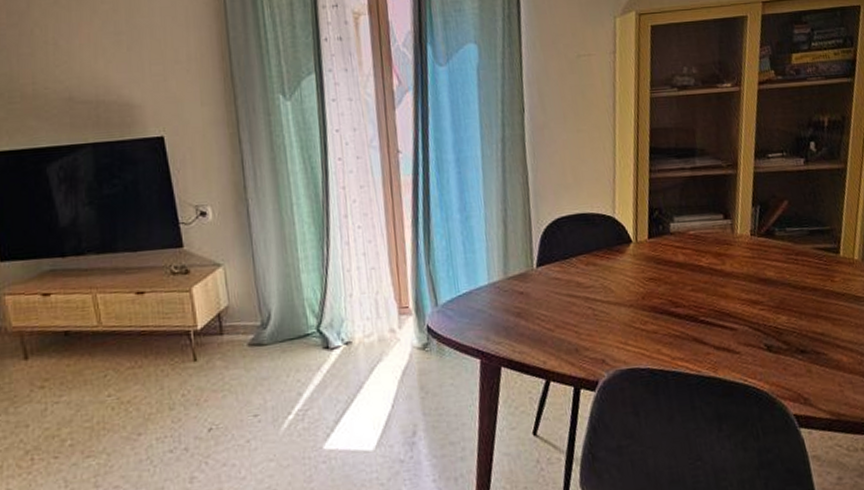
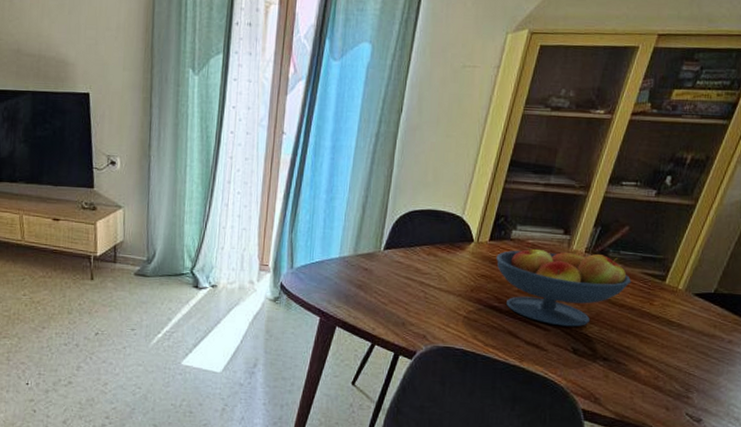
fruit bowl: none [660,235,806,322] -> present [496,247,632,327]

